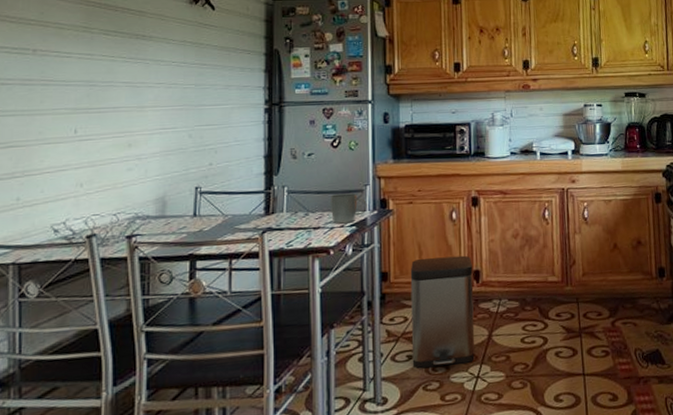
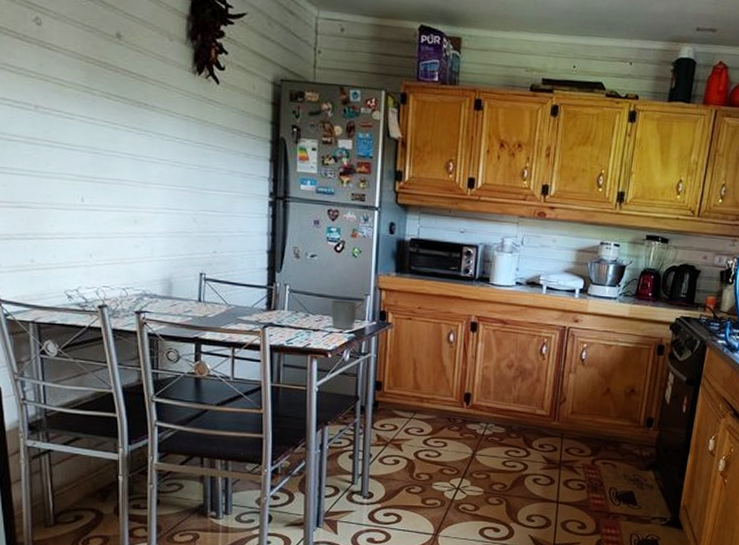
pedal bin: present [410,255,475,369] -> none [398,374,465,475]

